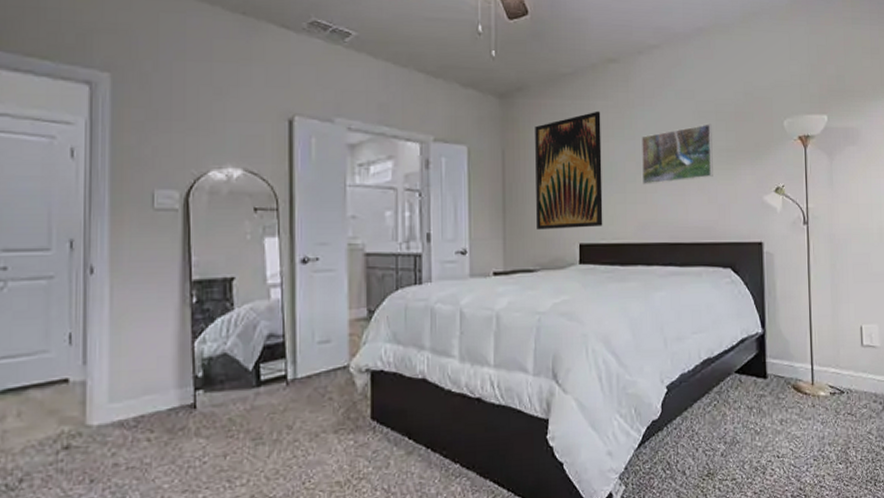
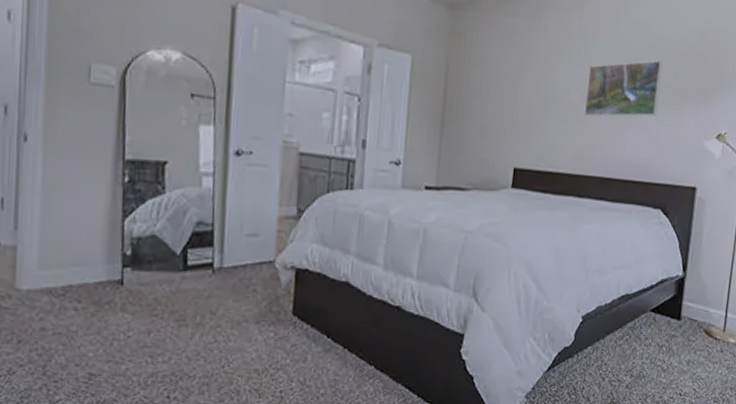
wall art: present [535,111,603,230] -> none [473,34,551,153]

